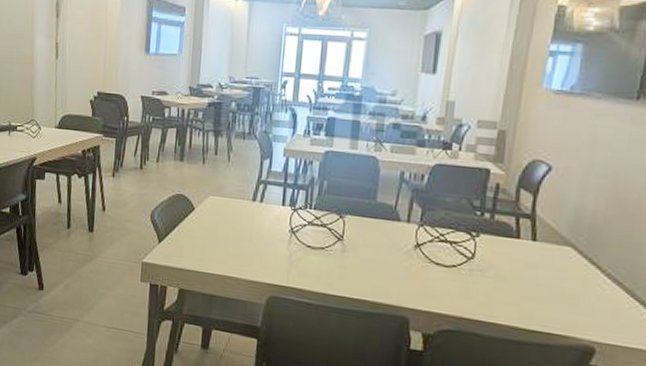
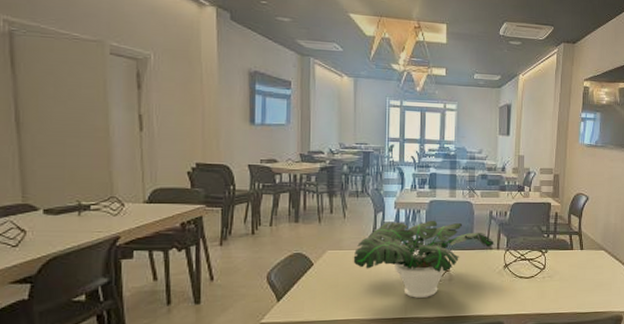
potted plant: none [234,171,404,268] -> present [353,220,495,298]

